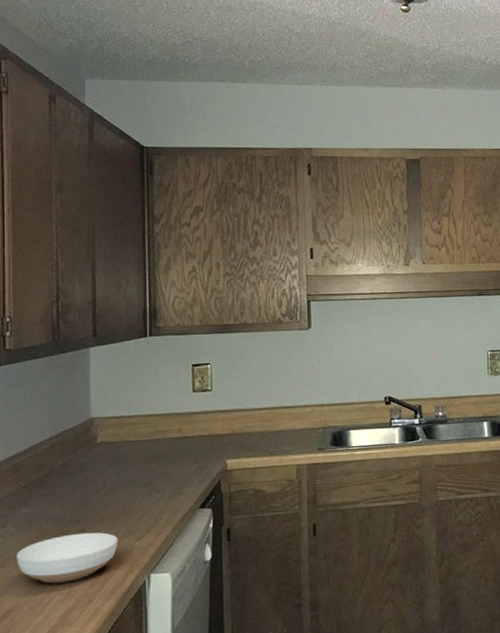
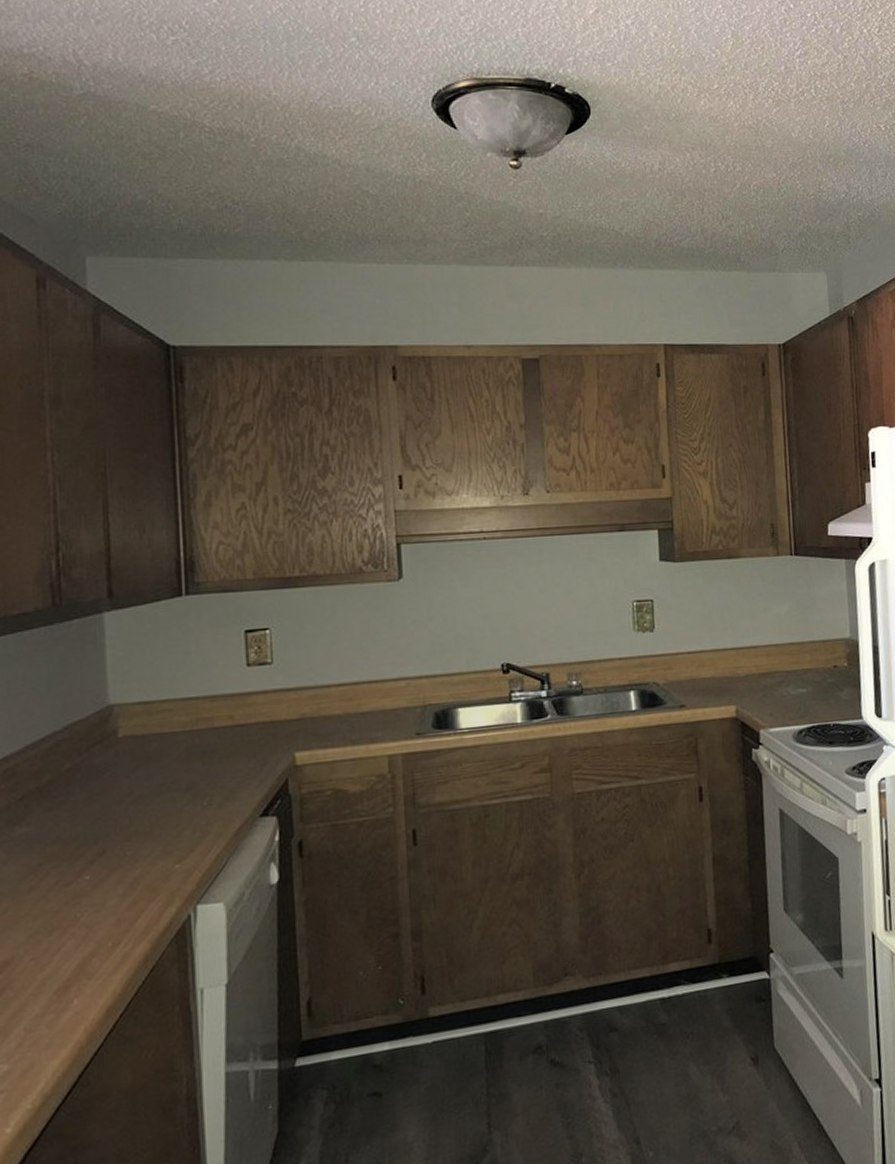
bowl: present [17,532,119,584] -> none [11,854,152,925]

